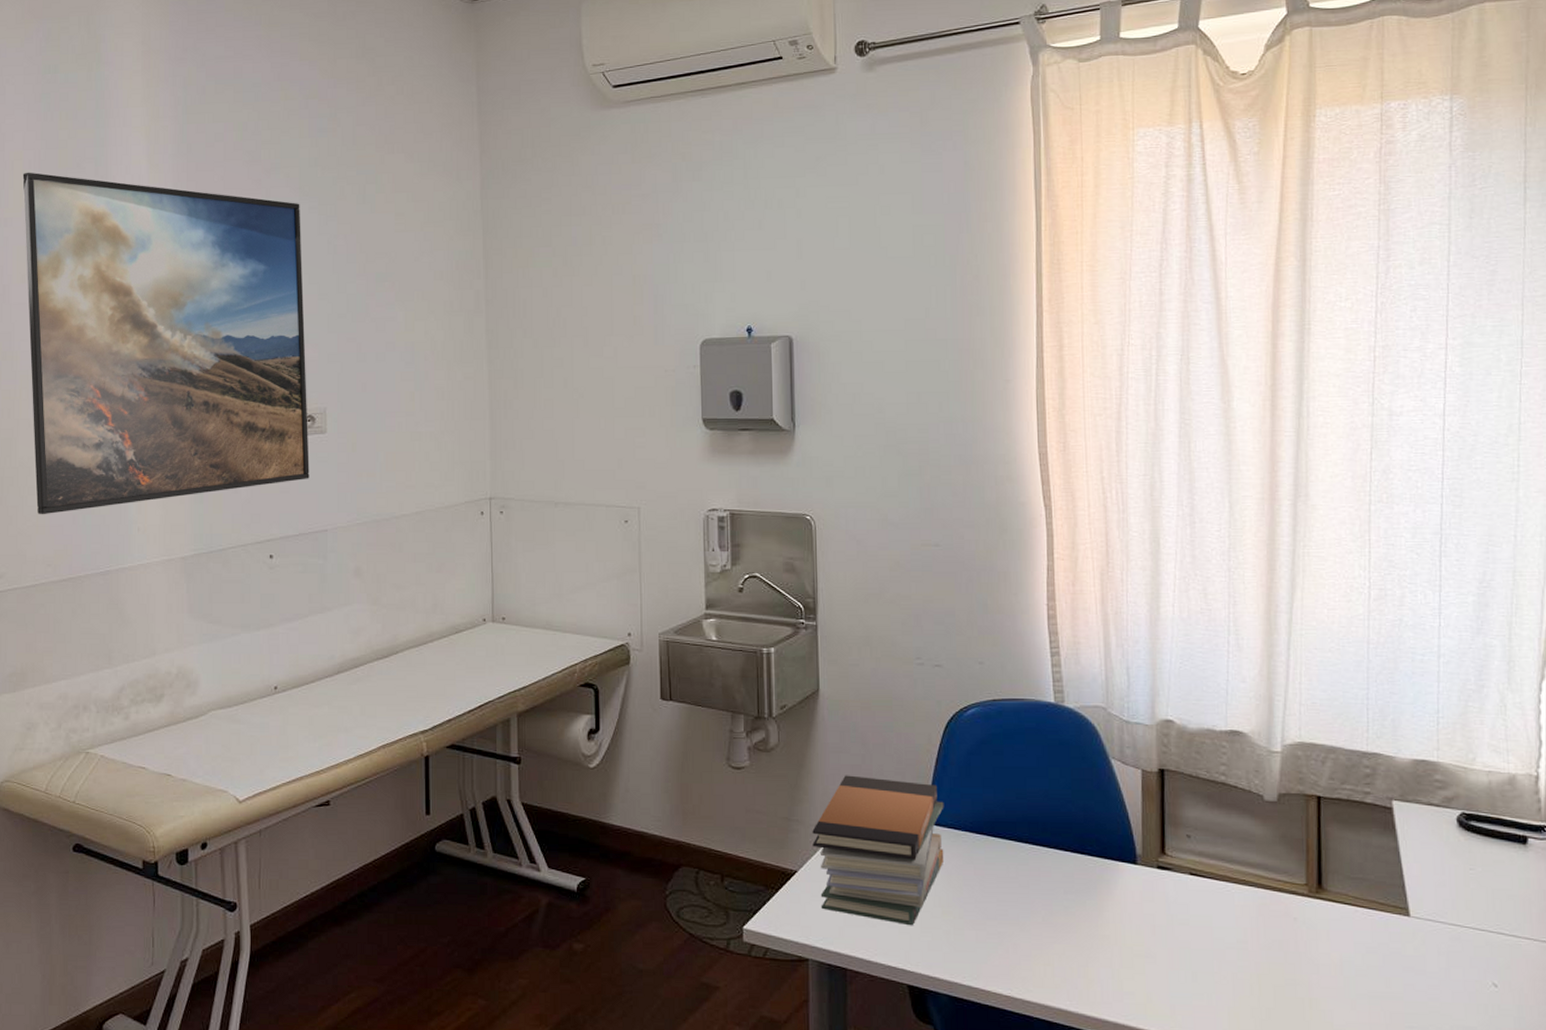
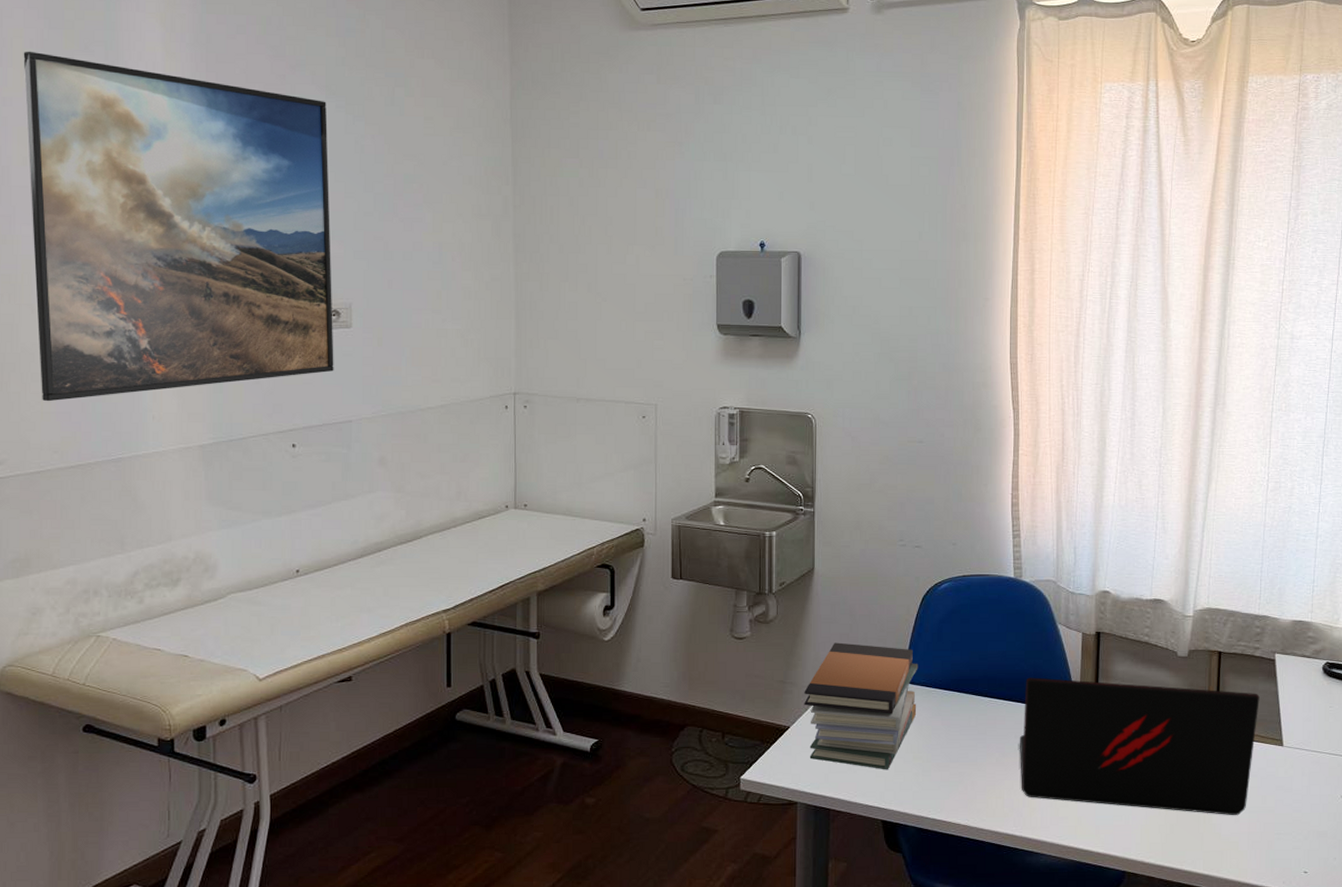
laptop: none [1069,821,1375,1002] -> present [1019,677,1260,816]

